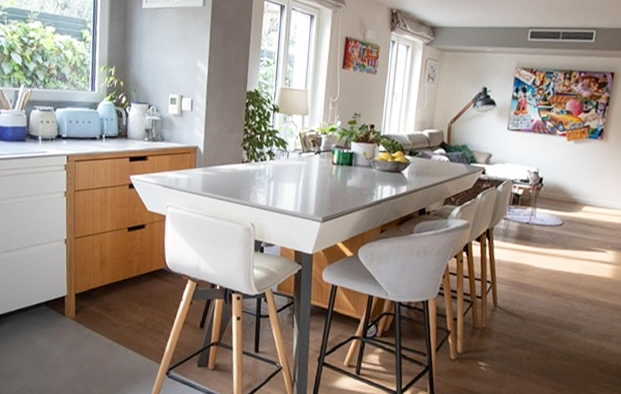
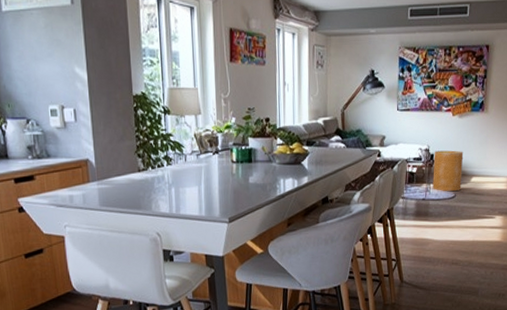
basket: none [539,175,576,219] -> present [433,150,464,192]

